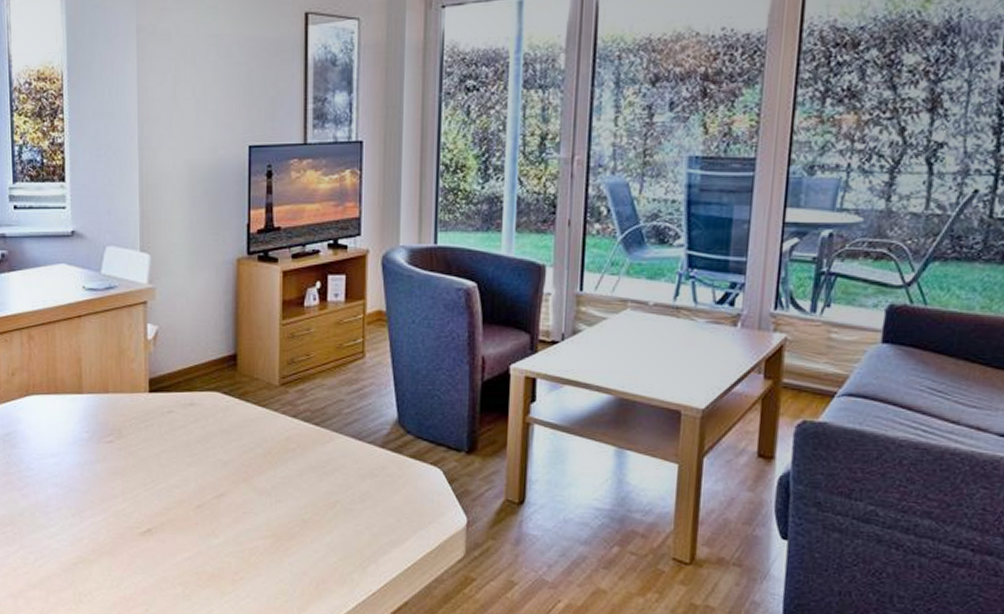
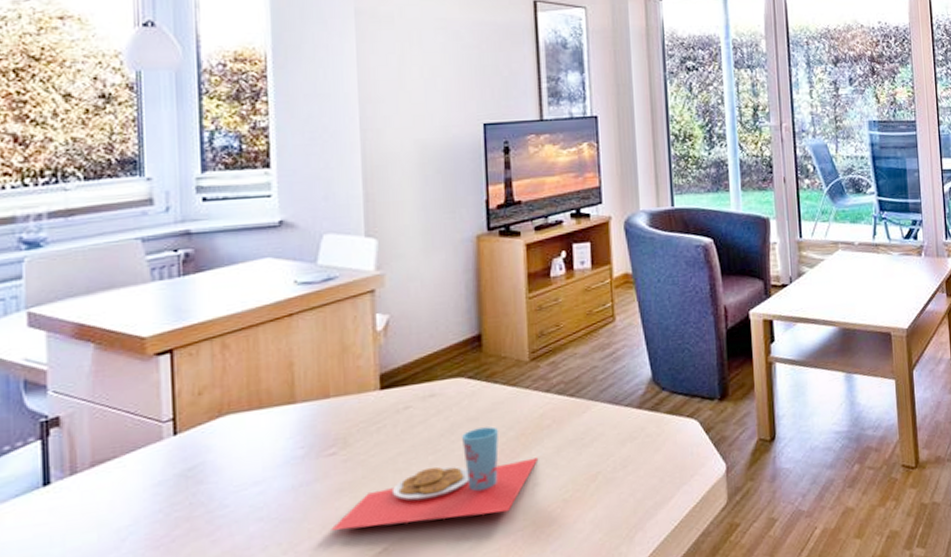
place setting: none [108,440,282,520] -> present [331,426,539,531]

